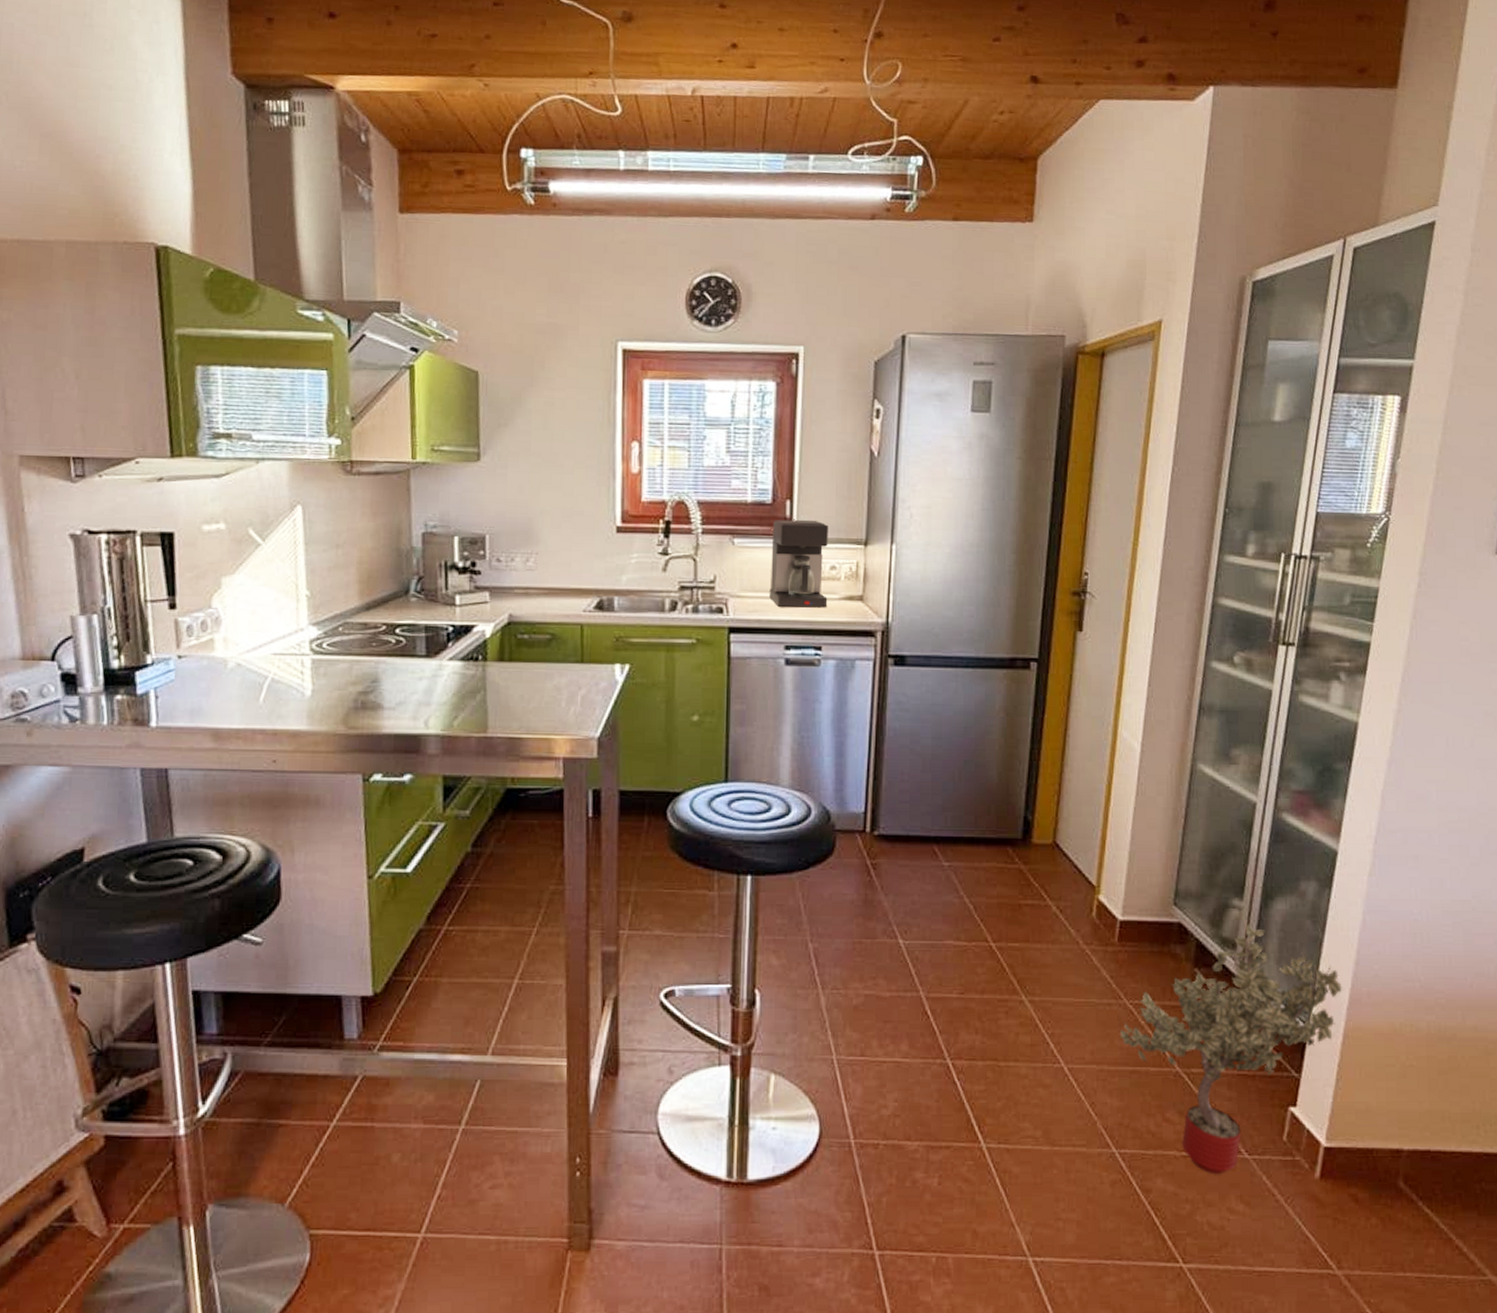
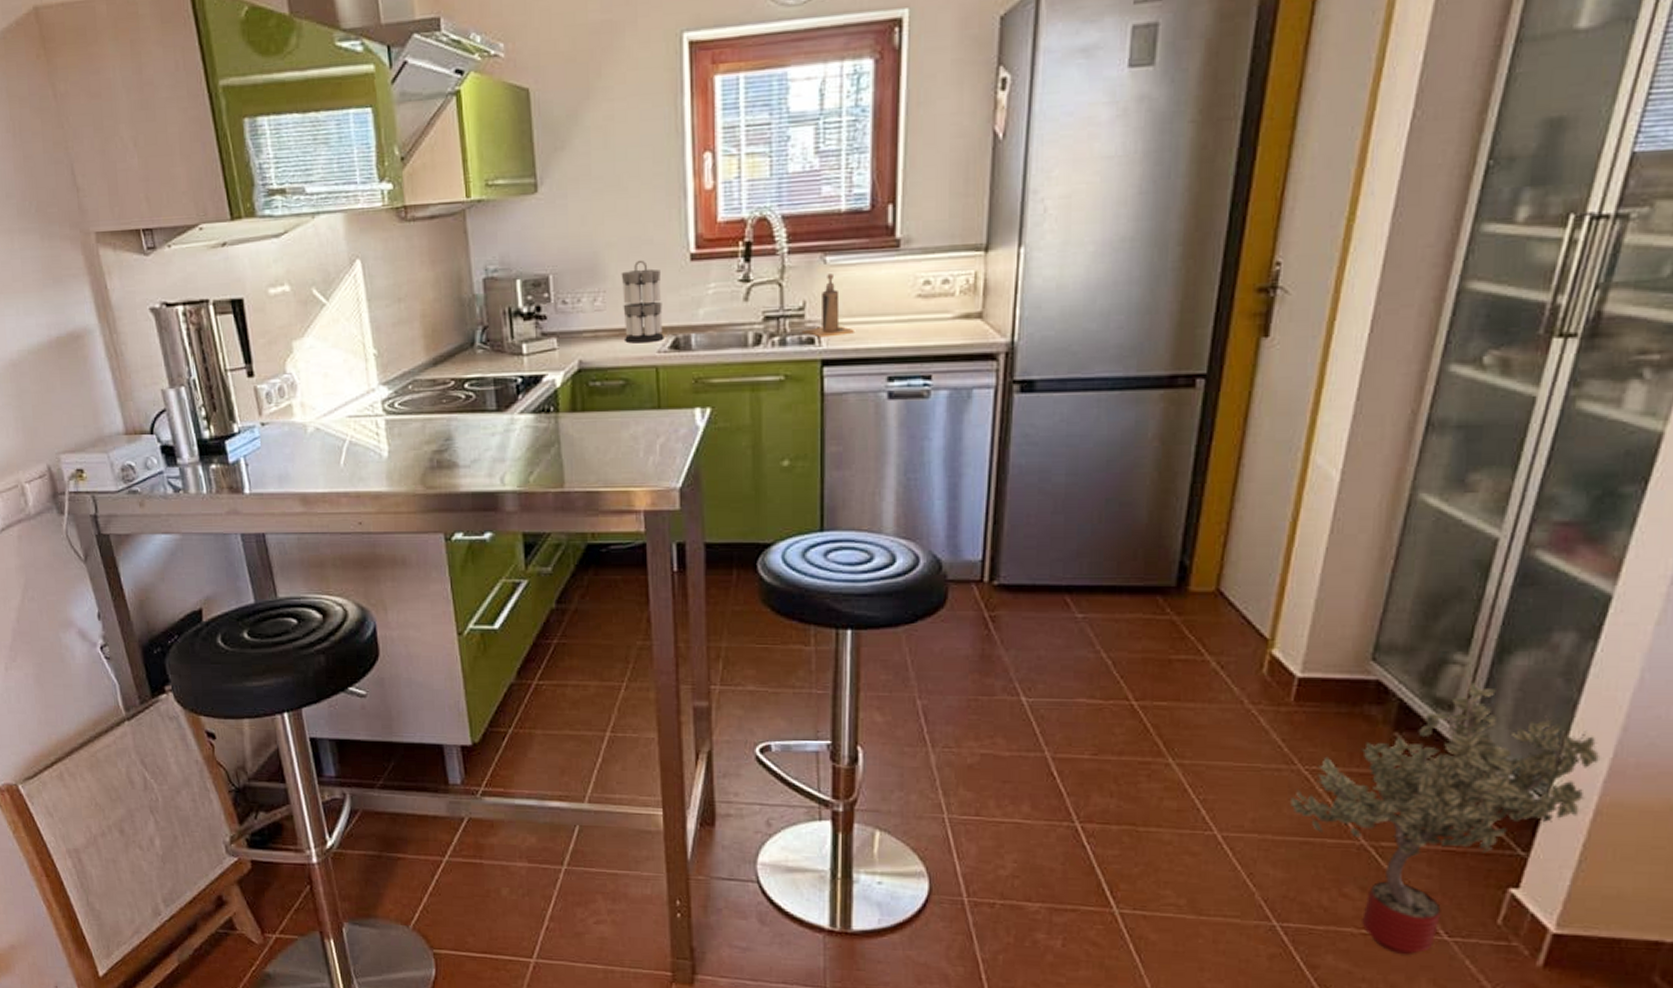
spice rack: none [553,528,590,602] -> present [621,259,664,344]
soap dispenser: none [712,554,757,608] -> present [801,274,854,338]
coffee maker: present [769,520,828,608] -> none [869,226,940,334]

